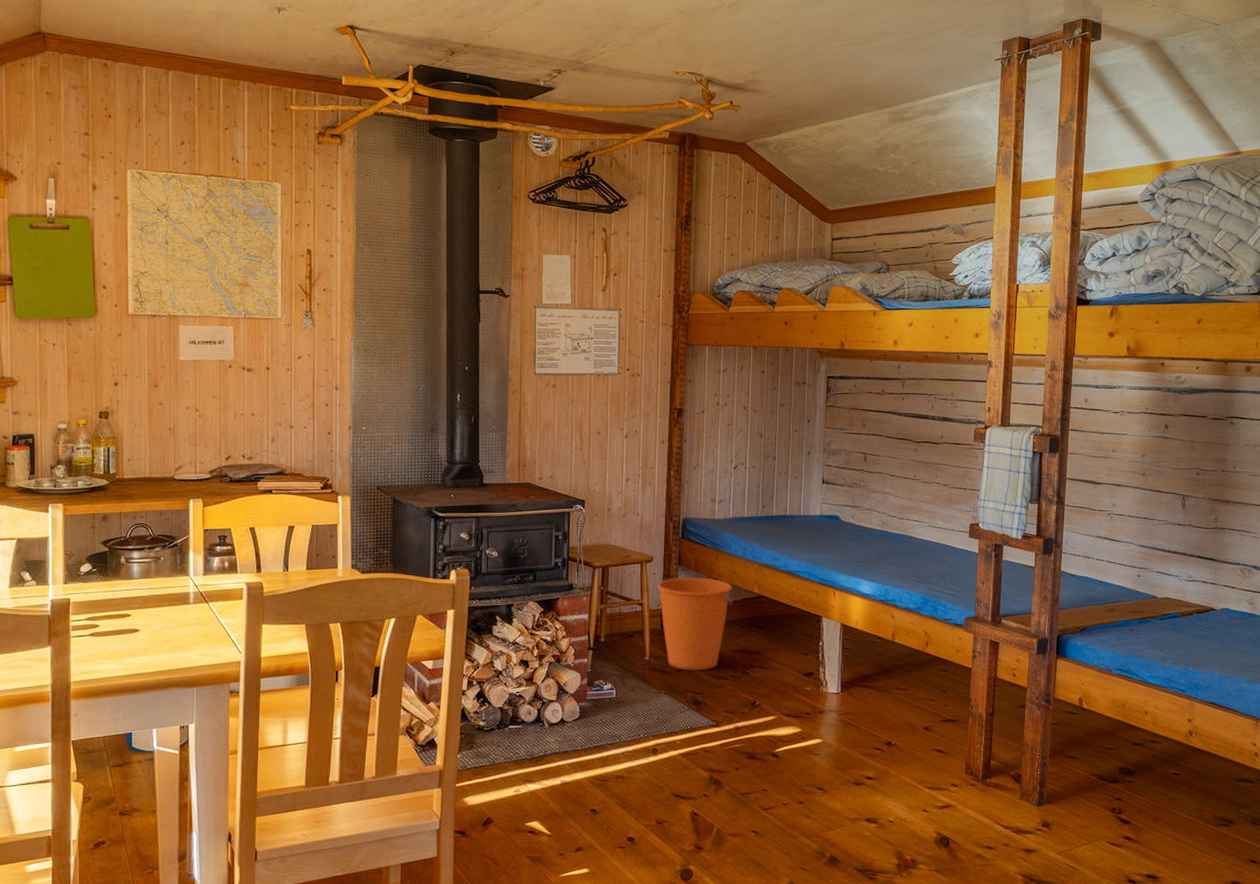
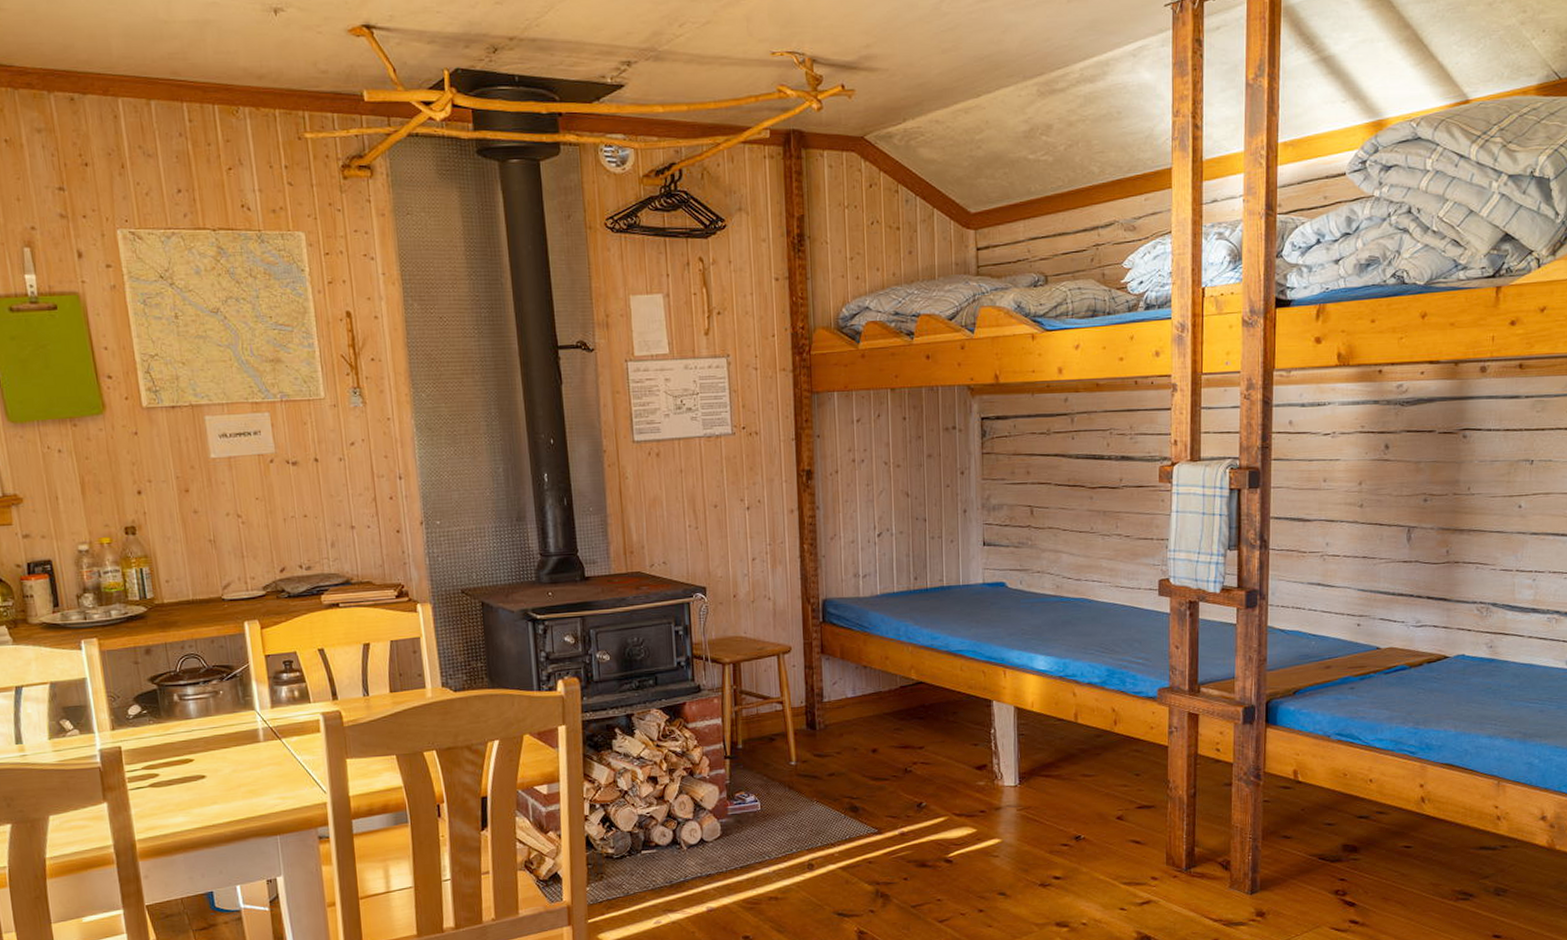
bucket: present [657,577,733,671] -> none [798,666,887,774]

